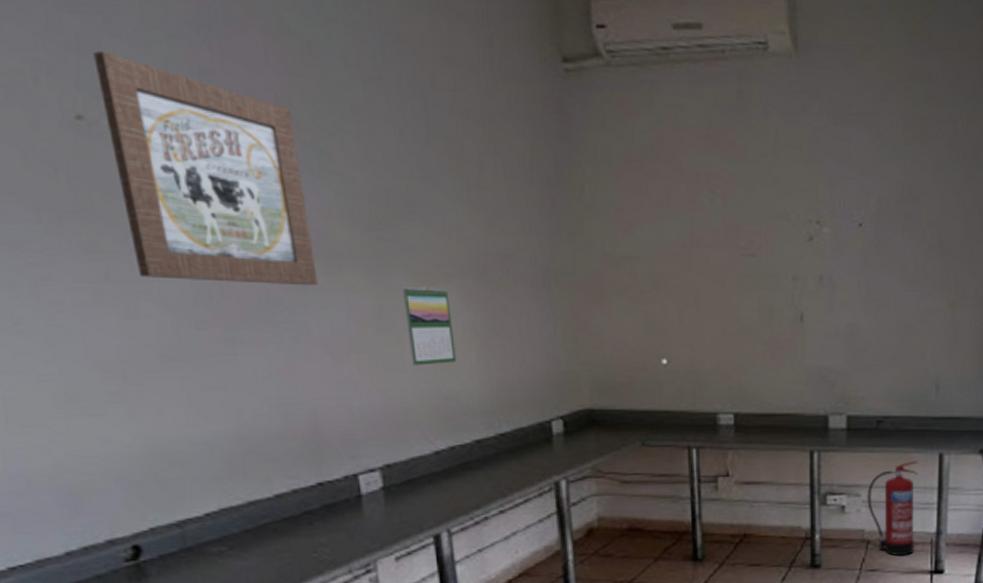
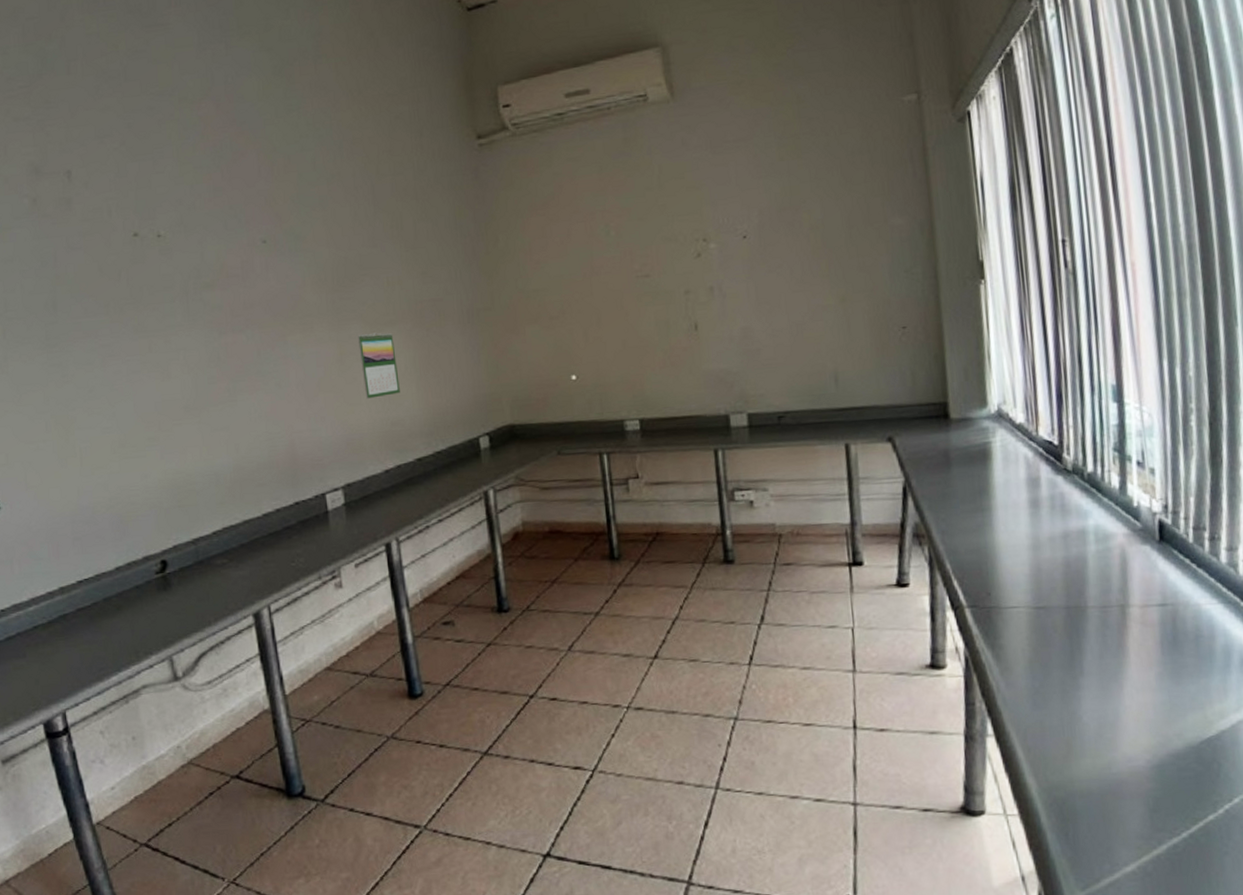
wall art: present [93,51,318,286] -> none [146,185,295,348]
fire extinguisher: present [866,460,918,556] -> none [774,452,829,549]

